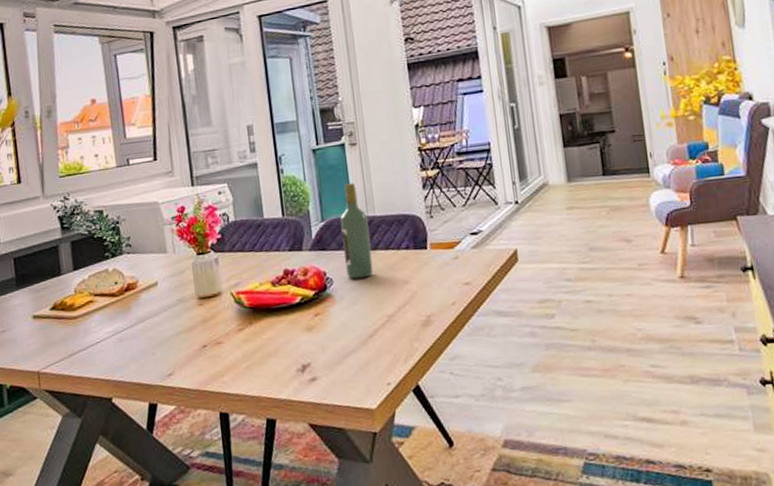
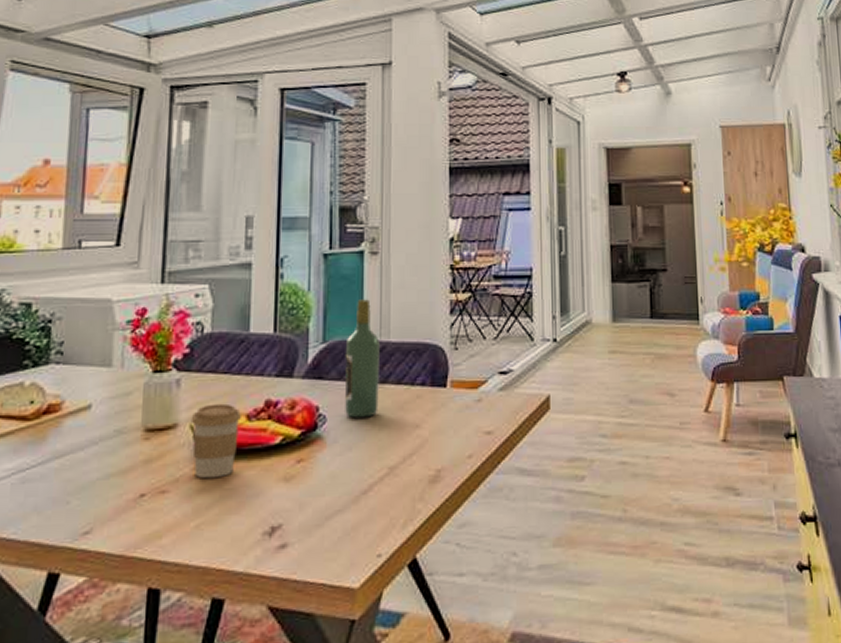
coffee cup: none [230,274,268,331] -> present [190,403,241,478]

